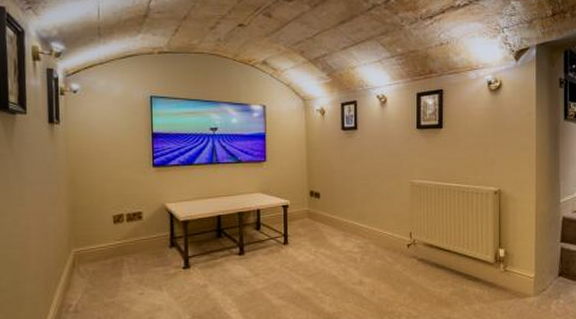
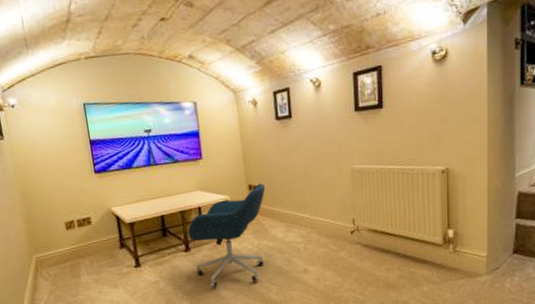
office chair: none [244,191,327,296] -> present [188,184,266,288]

